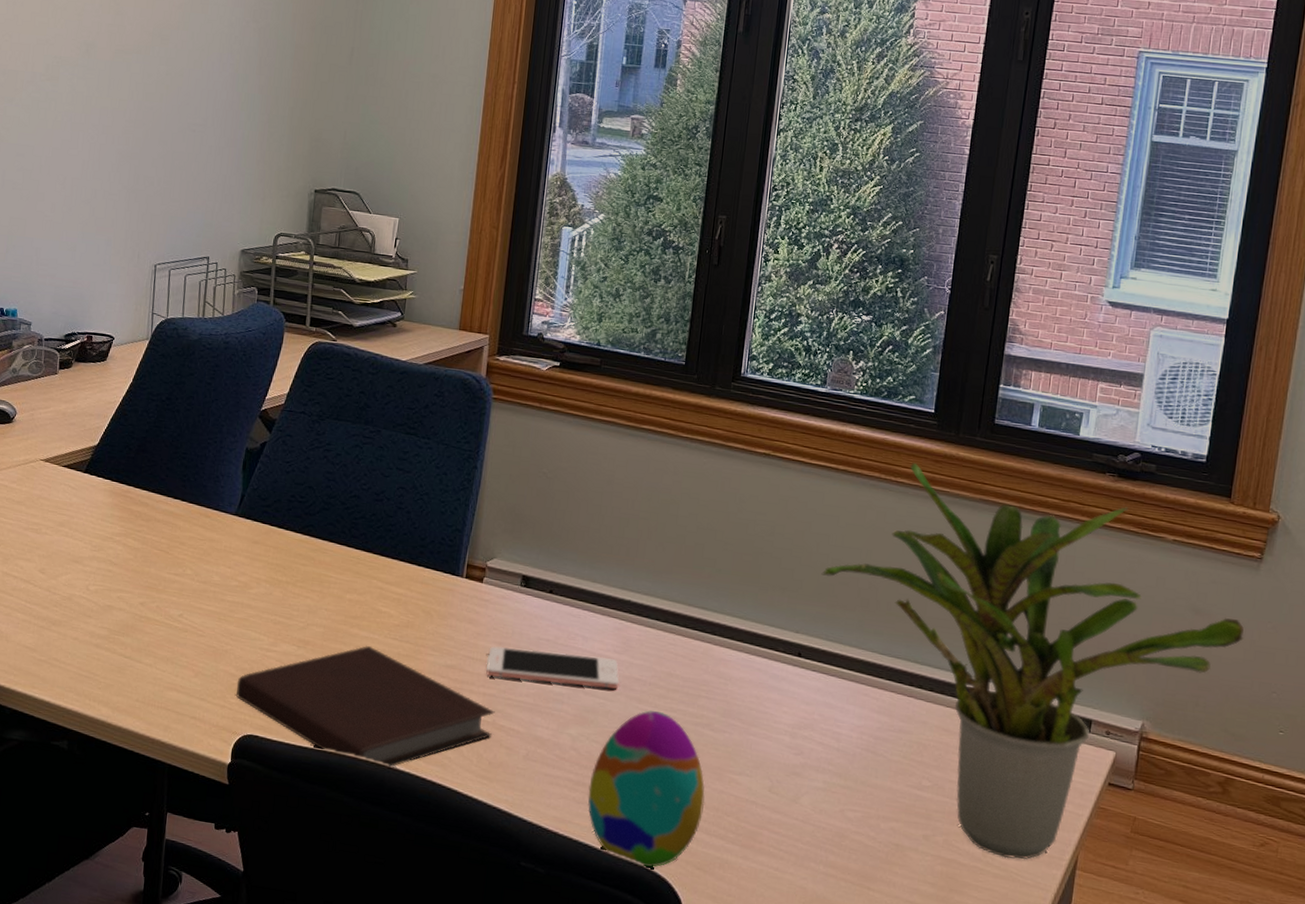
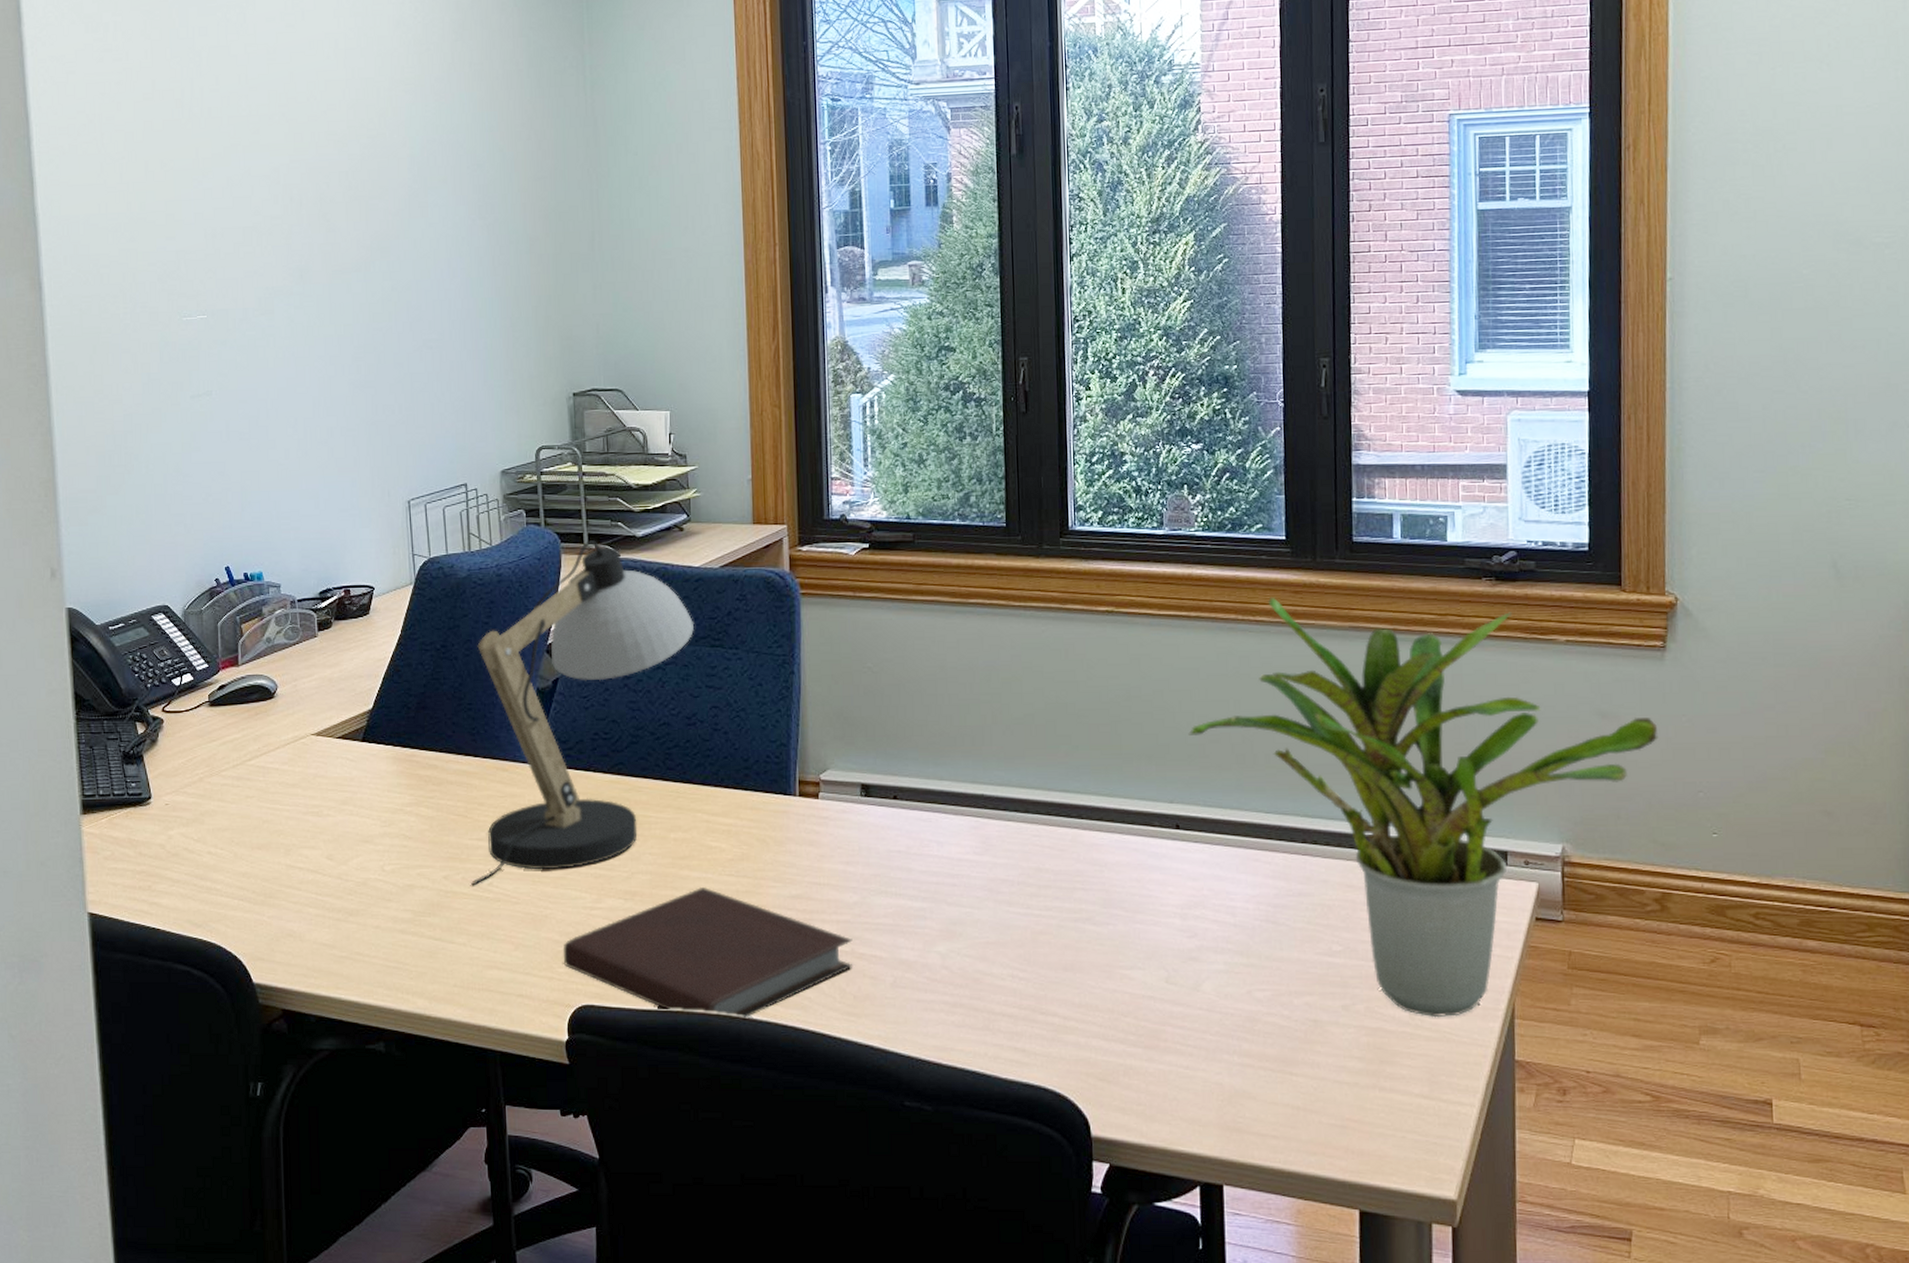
desk lamp: none [164,323,394,615] -> present [471,540,695,886]
cell phone: present [486,646,620,690] -> none [836,861,985,901]
decorative egg: present [587,710,705,868] -> none [967,913,1097,1087]

